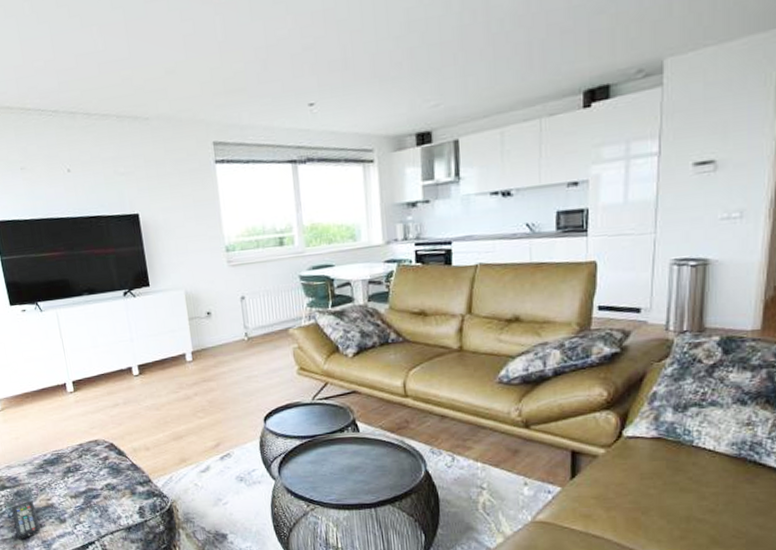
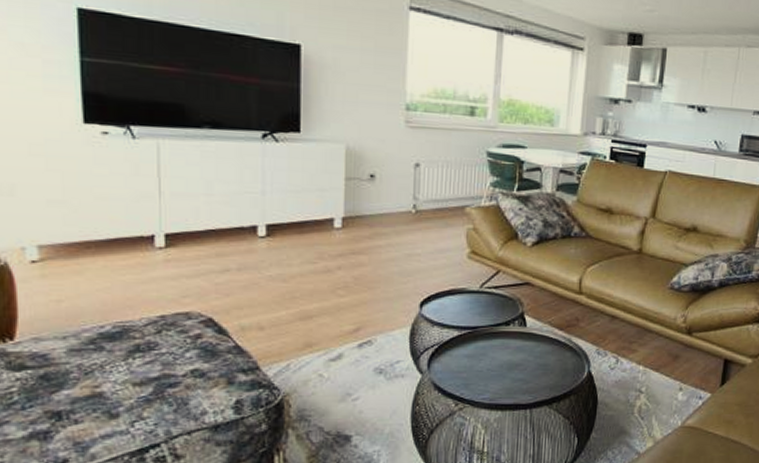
remote control: present [11,500,41,540] -> none [29,387,74,441]

